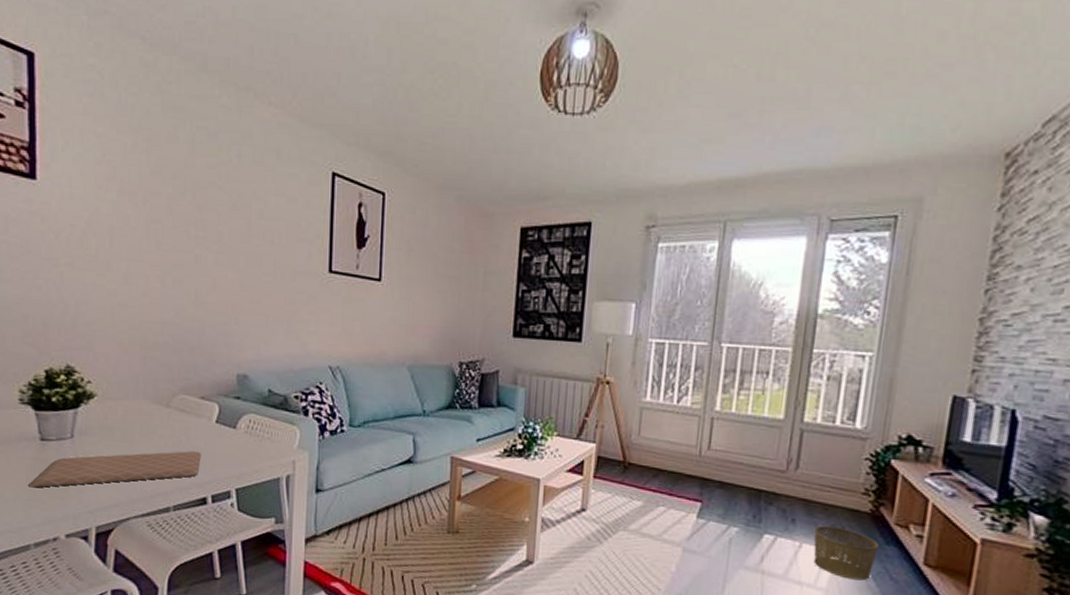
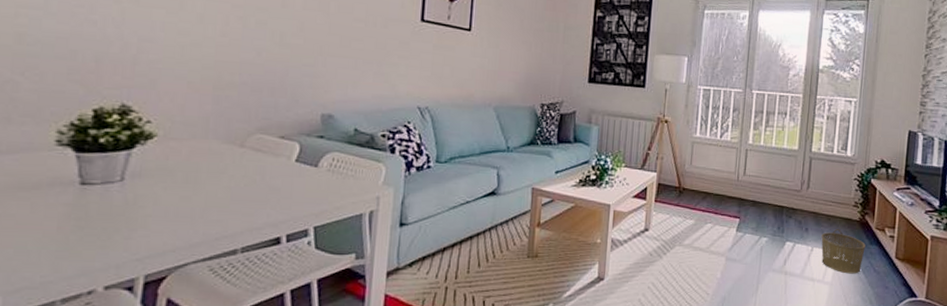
placemat: present [28,451,201,488] -> none [60,190,277,237]

